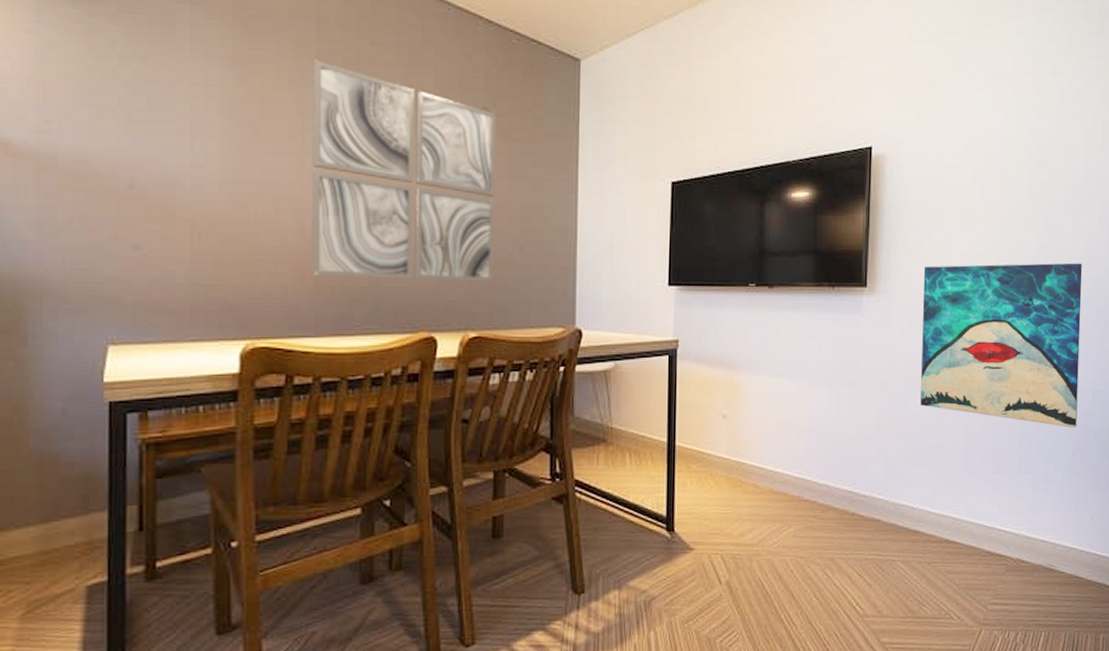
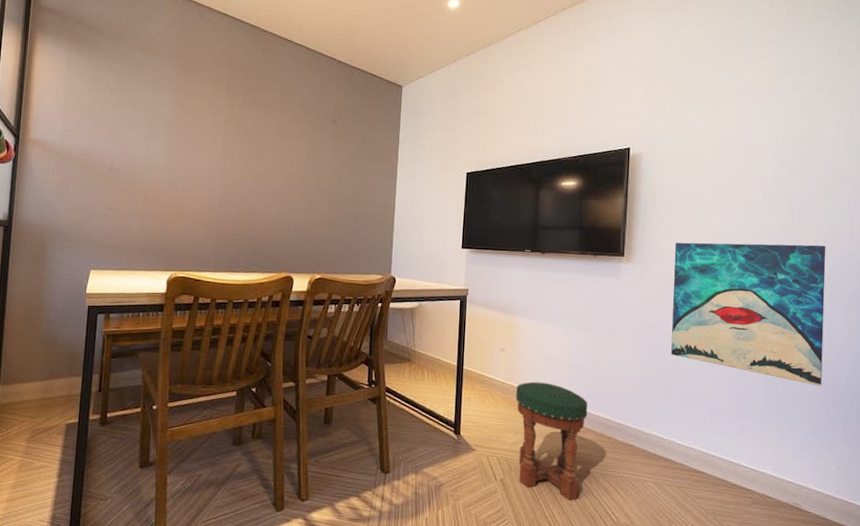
wall art: present [312,59,497,282] -> none [214,89,342,240]
stool: none [741,453,828,597] -> present [515,381,588,501]

